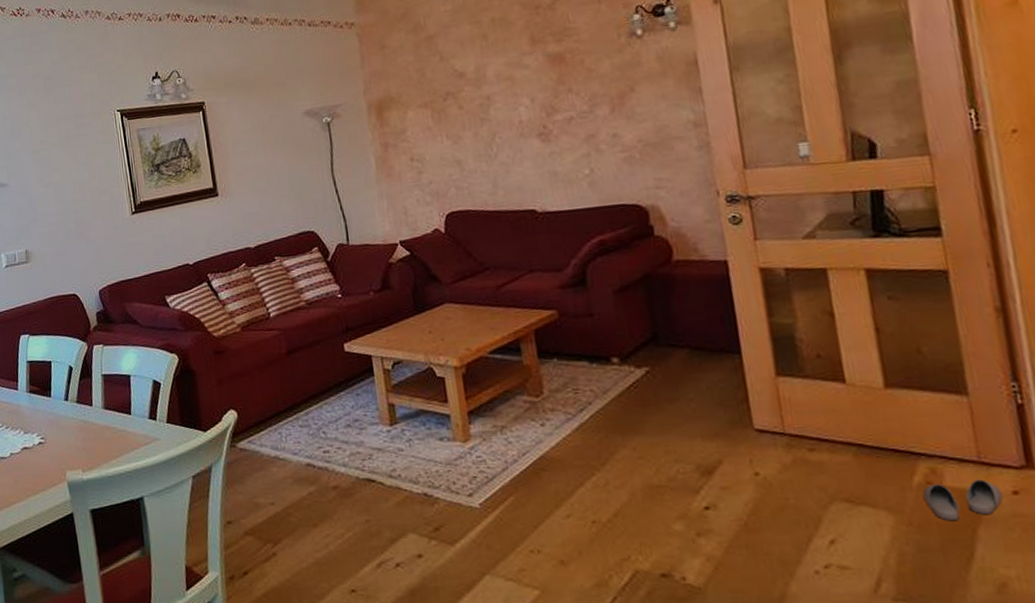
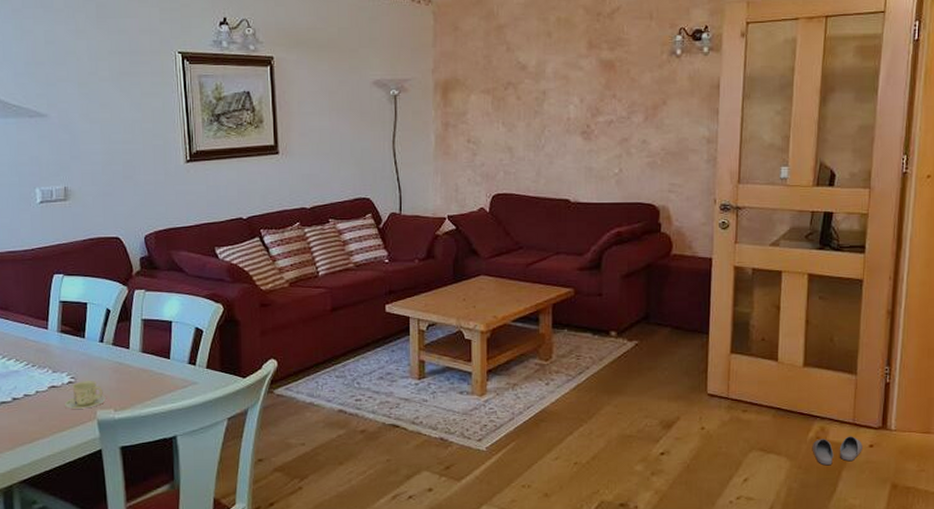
cup and saucer: none [36,441,75,471] -> present [64,381,107,409]

